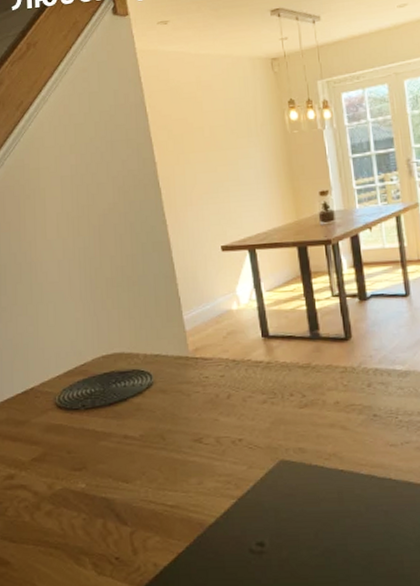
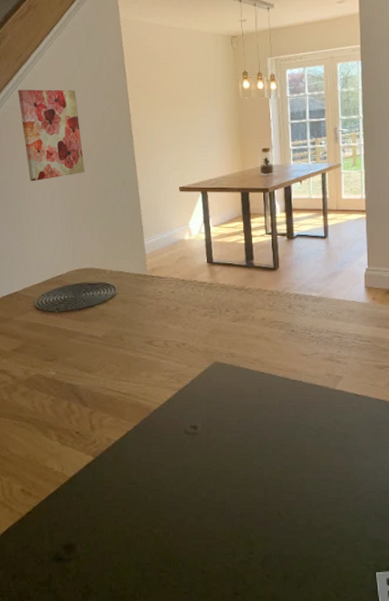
wall art: none [20,139,106,253] -> present [17,89,85,182]

